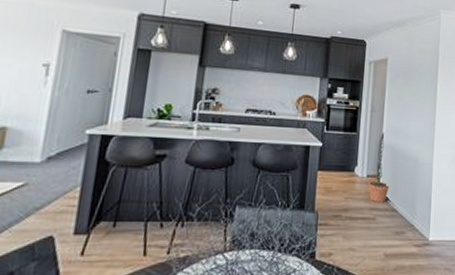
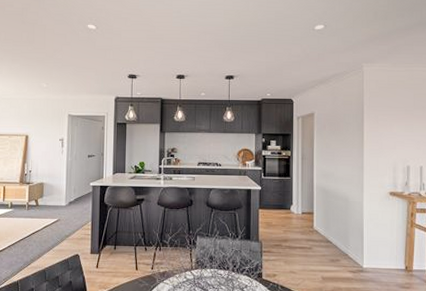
decorative plant: present [368,132,390,202] -> none [303,176,323,234]

